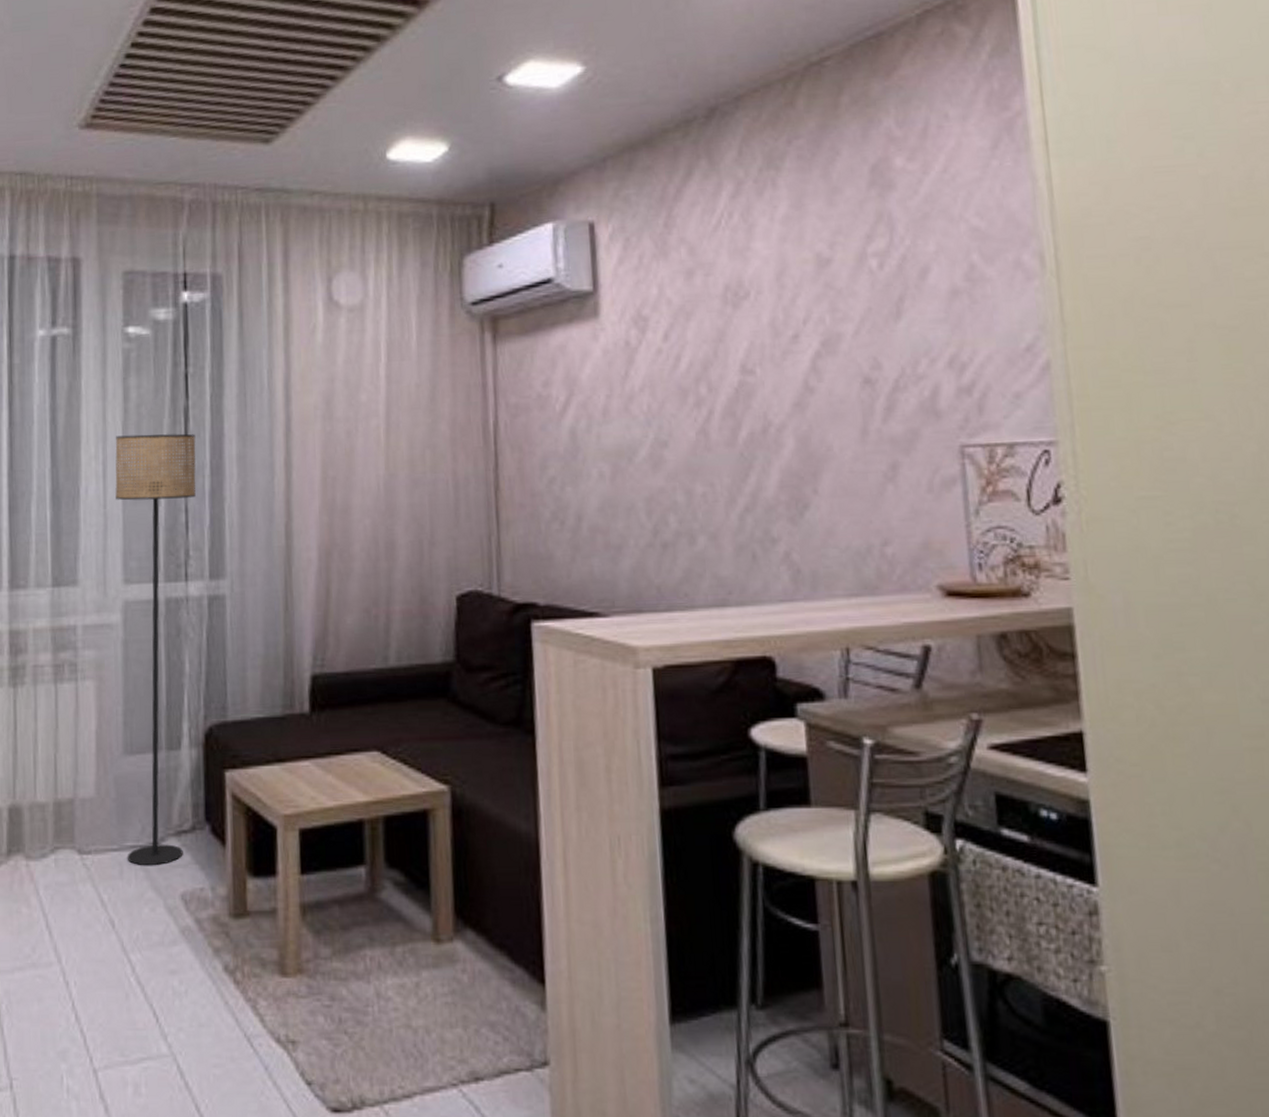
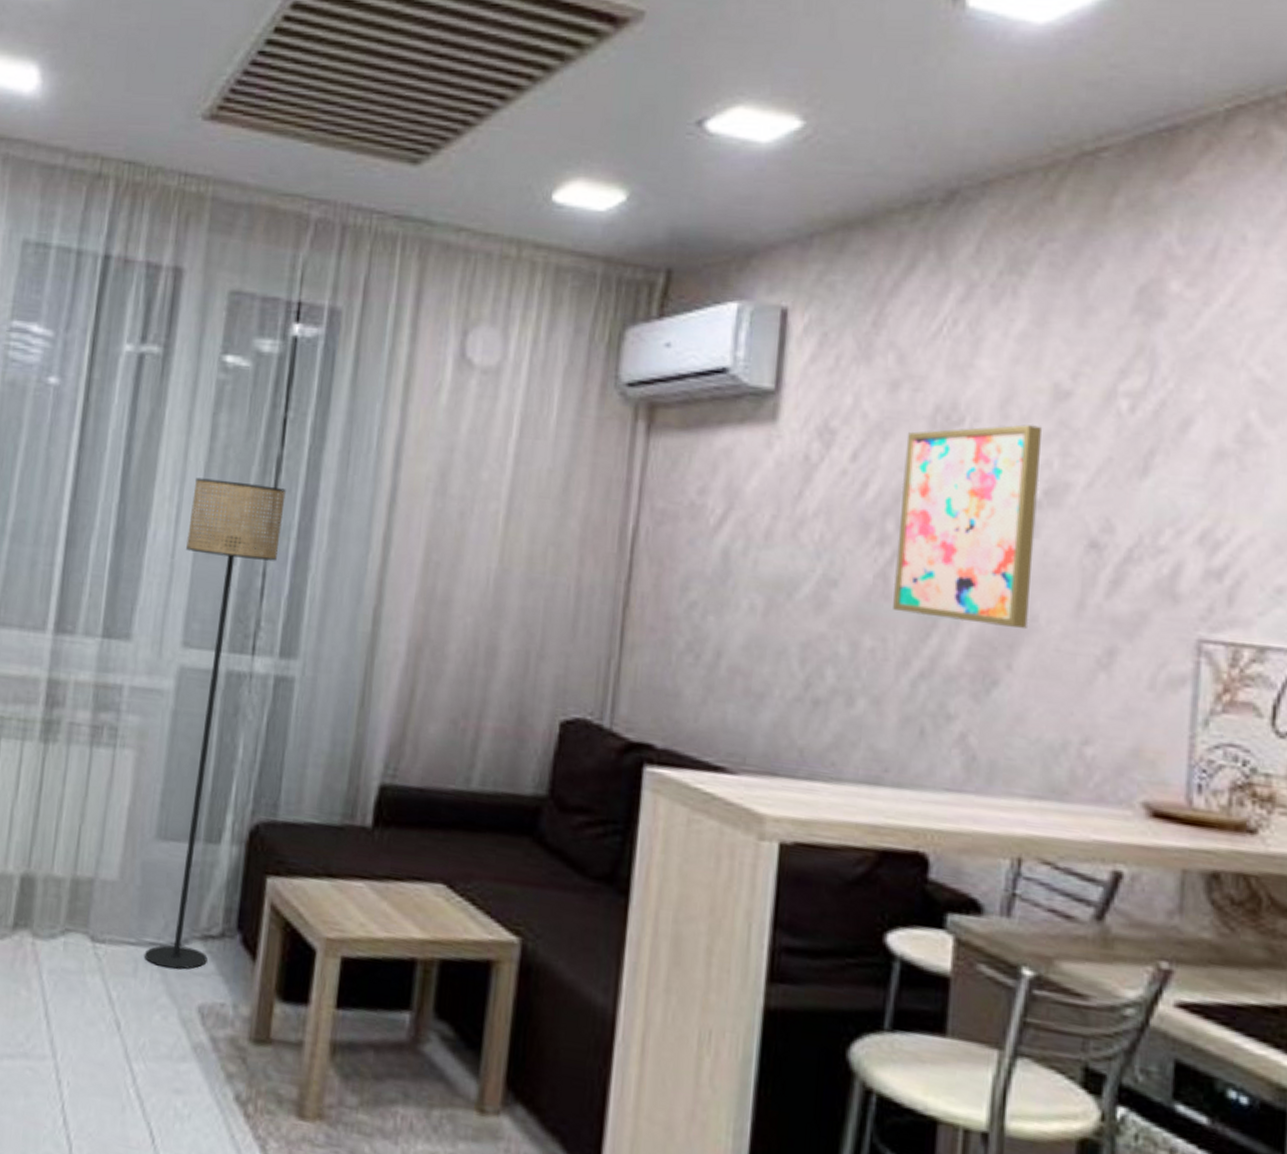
wall art: none [705,290,826,460] -> present [893,424,1043,630]

